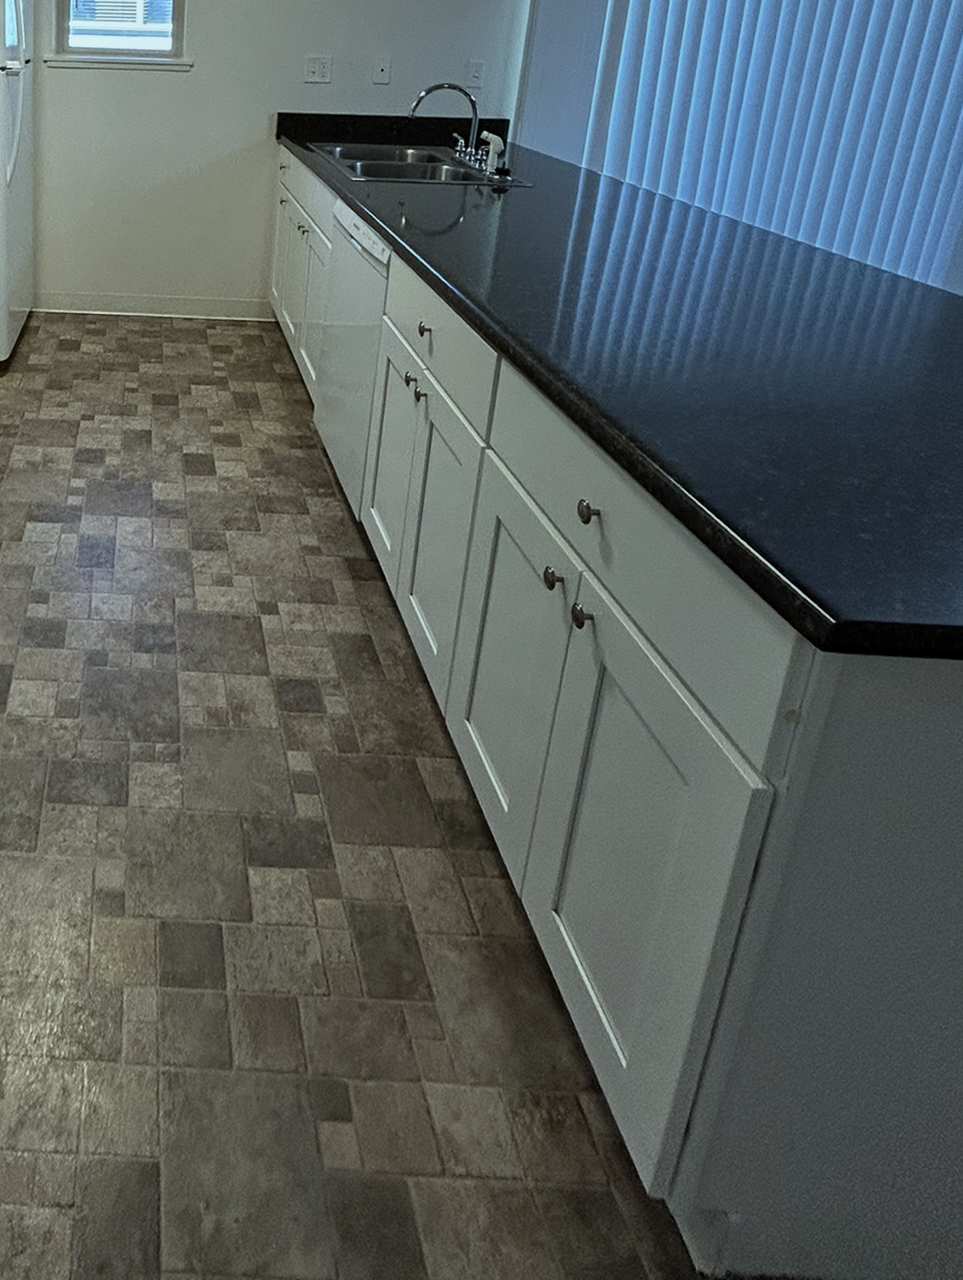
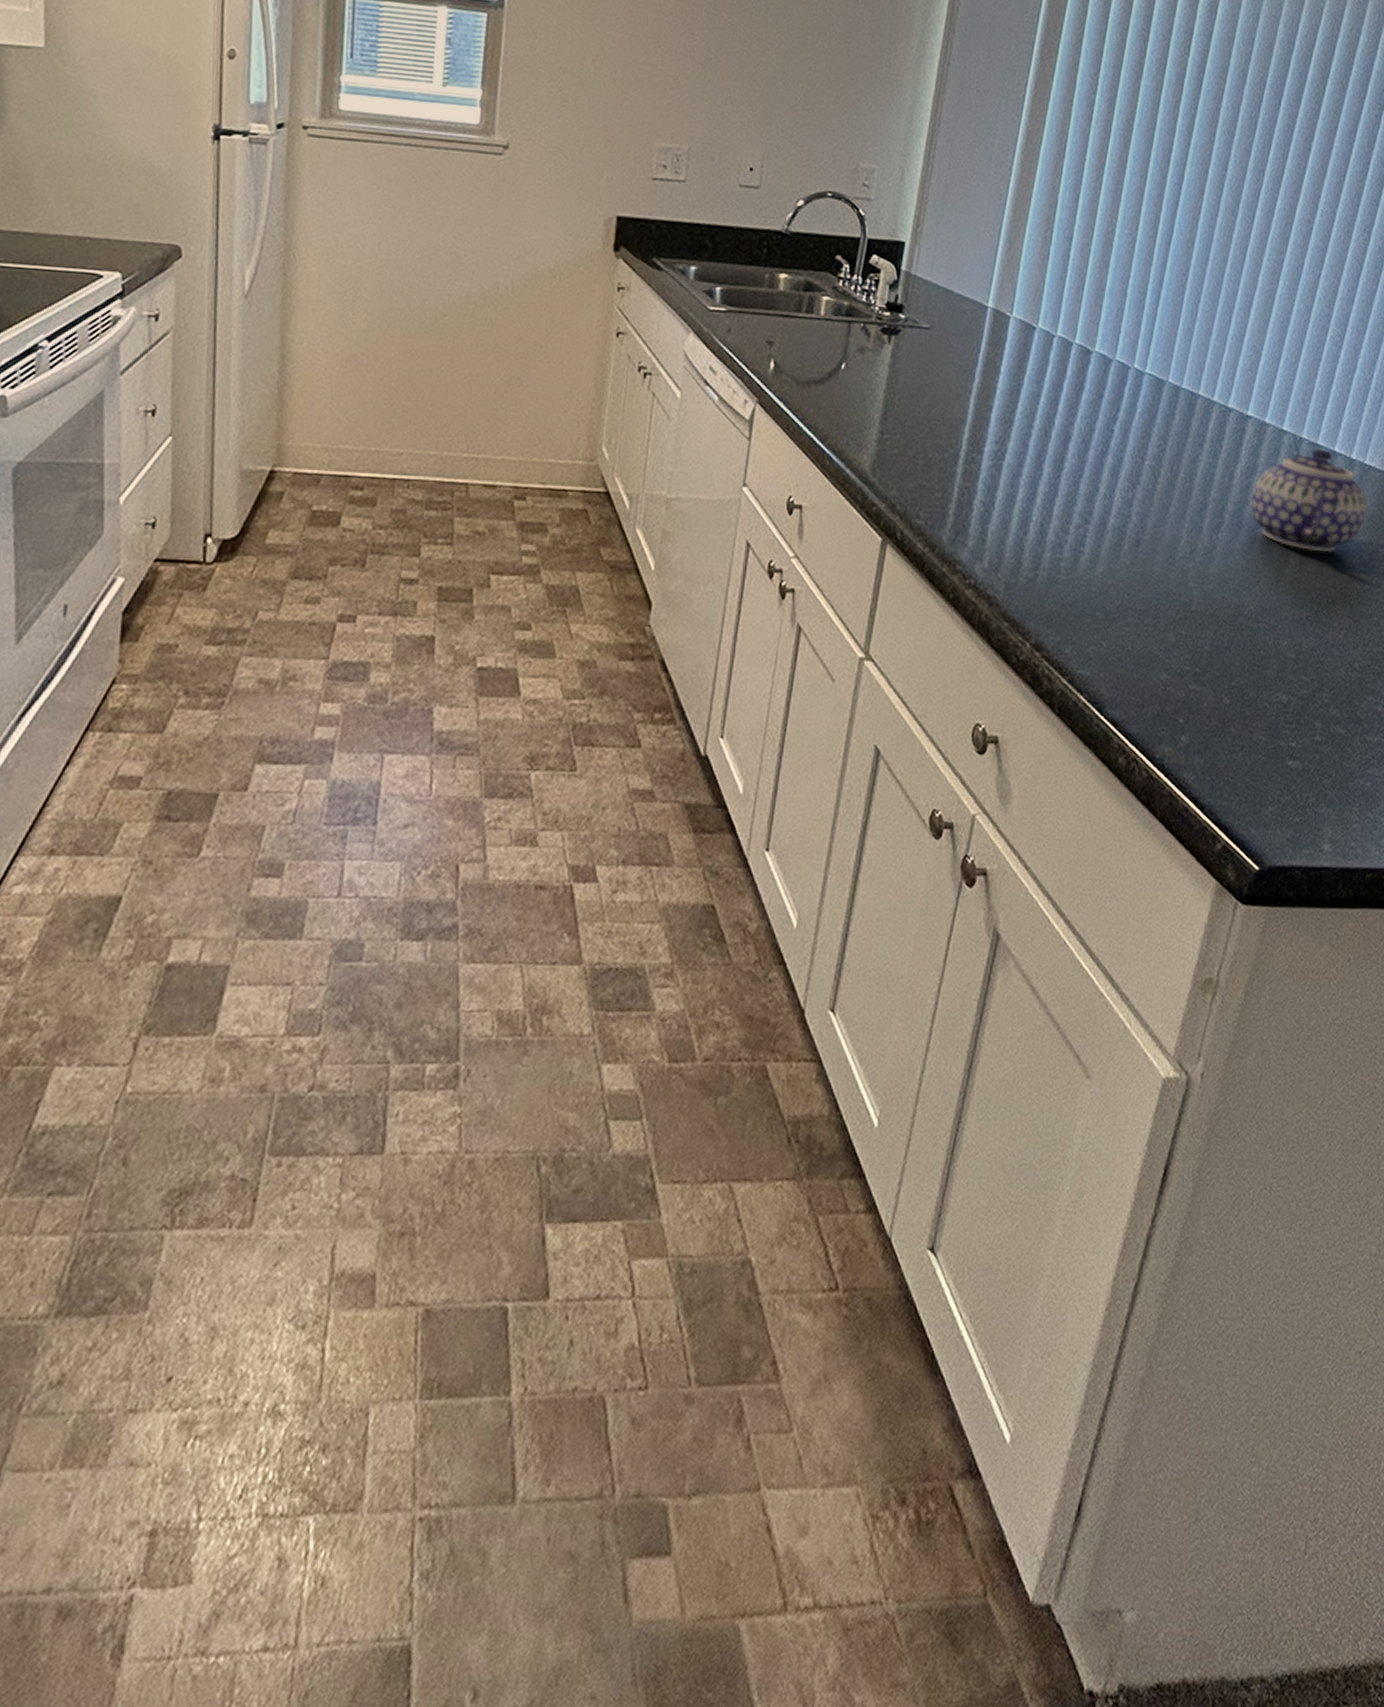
teapot: none [820,272,931,360] -> present [1250,448,1368,553]

